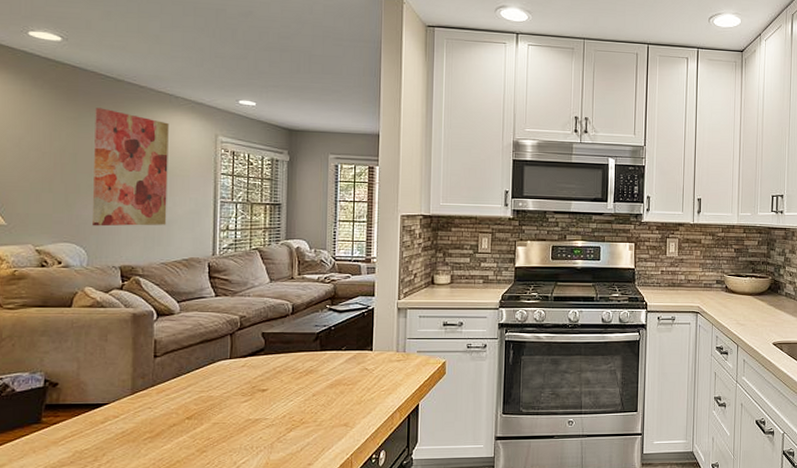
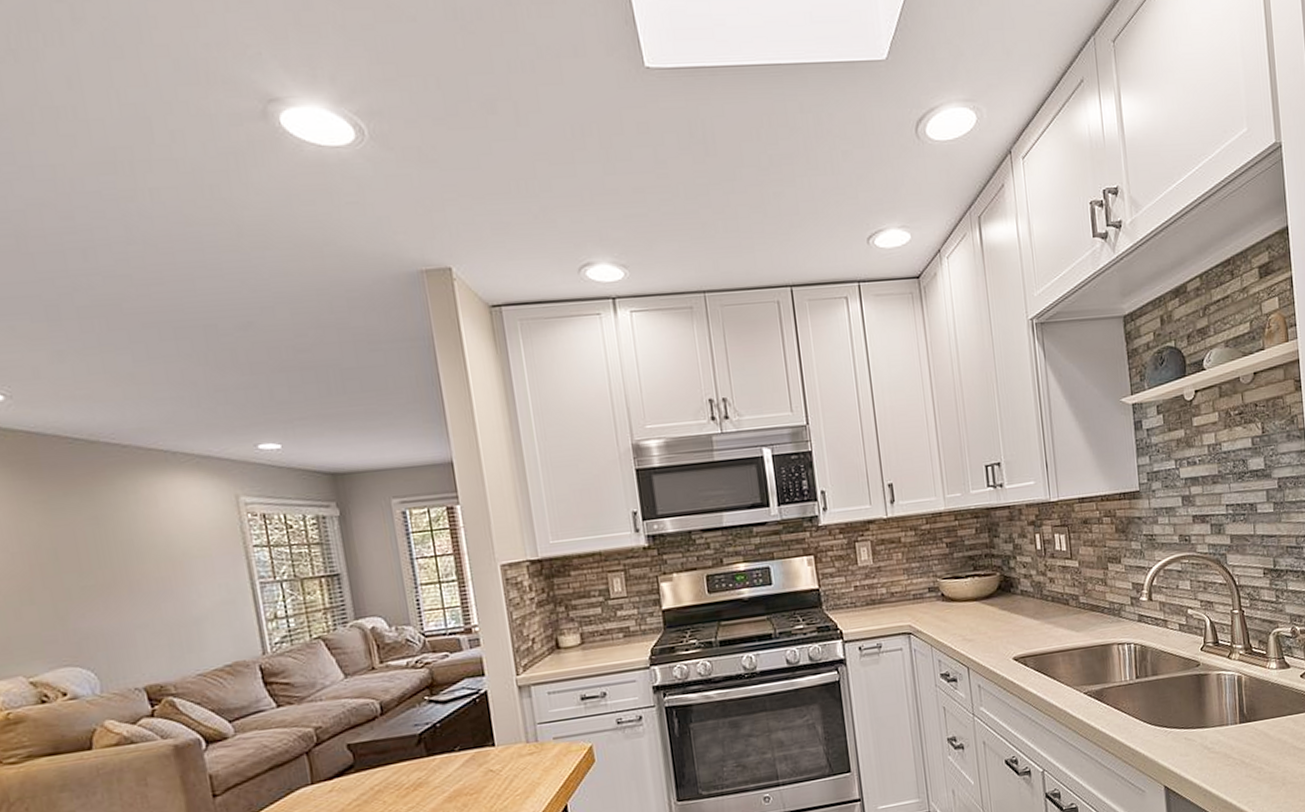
wall art: present [91,107,169,227] -> none [69,482,194,640]

